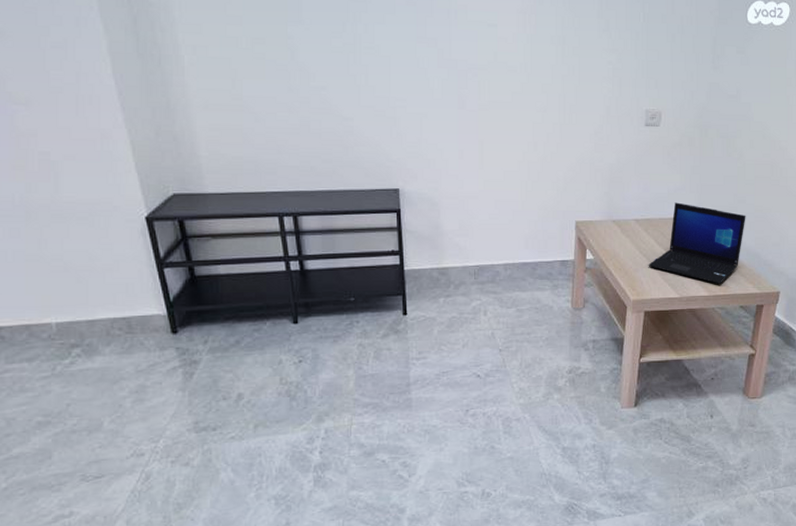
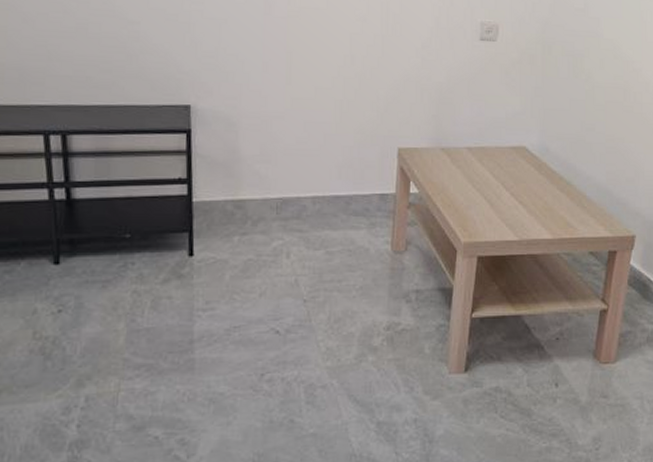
laptop: present [648,202,746,284] -> none [482,129,596,225]

